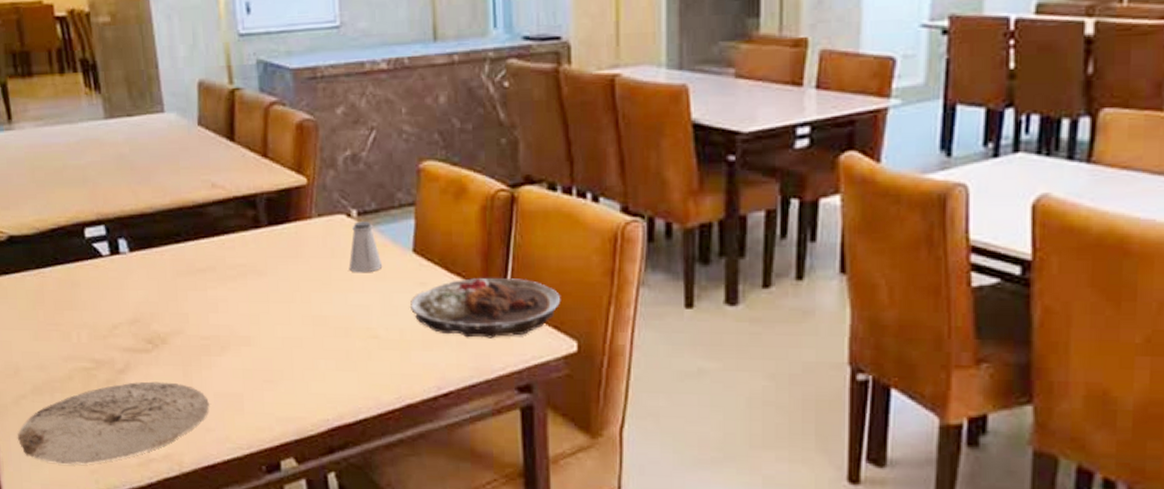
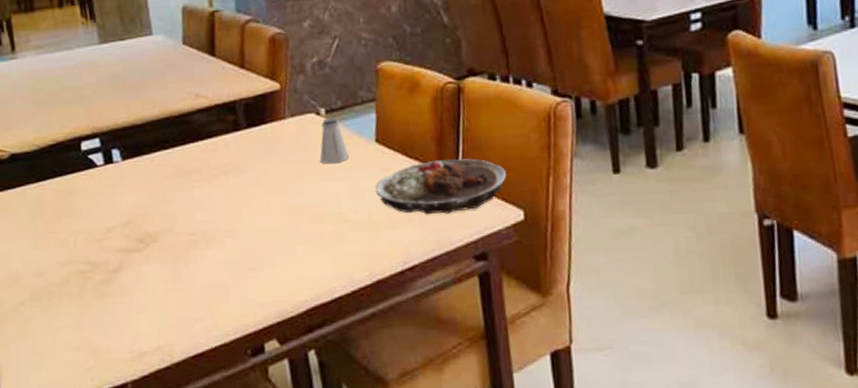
plate: present [18,381,209,465] -> none [17,277,197,366]

